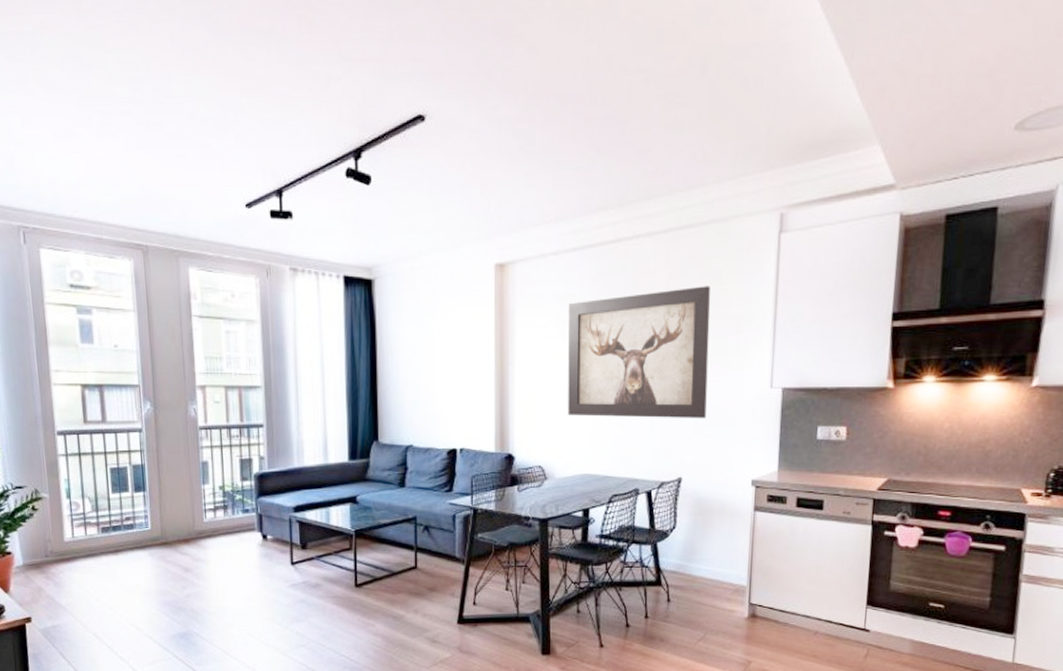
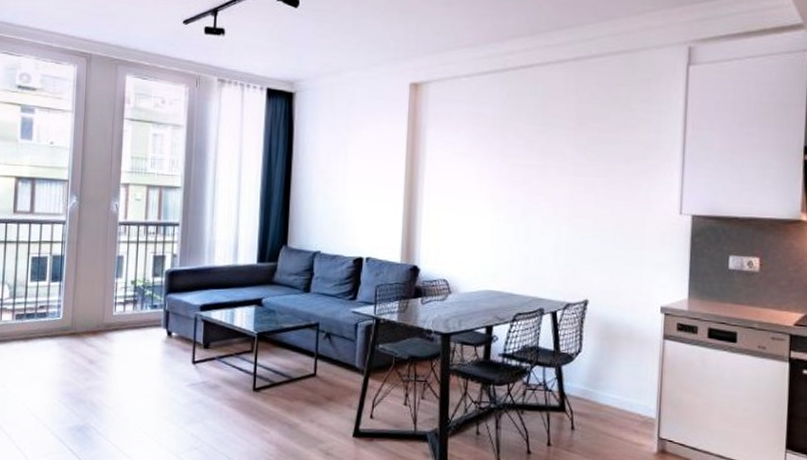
wall art: present [567,286,711,419] -> none [474,112,619,242]

